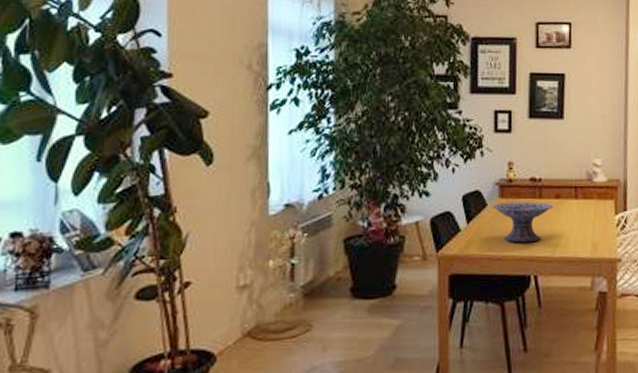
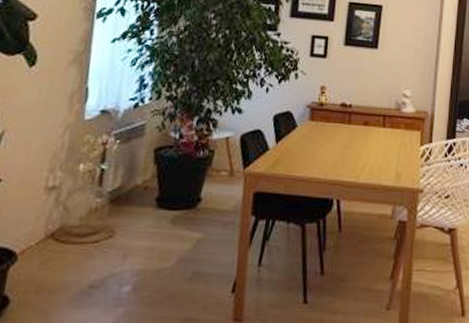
decorative bowl: present [492,201,553,243] -> none [301,125,361,167]

